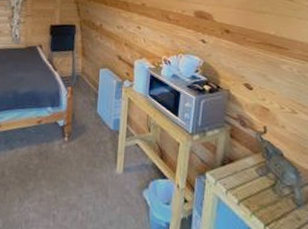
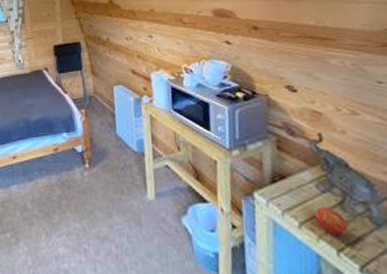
apple: none [251,188,276,215] -> present [314,207,349,238]

